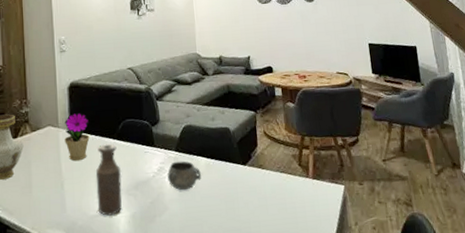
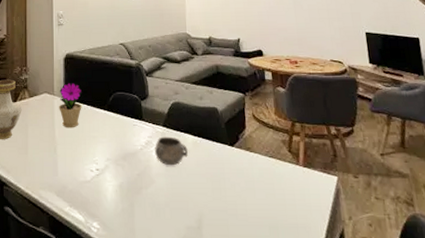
bottle: present [95,144,122,216] -> none [86,114,111,183]

